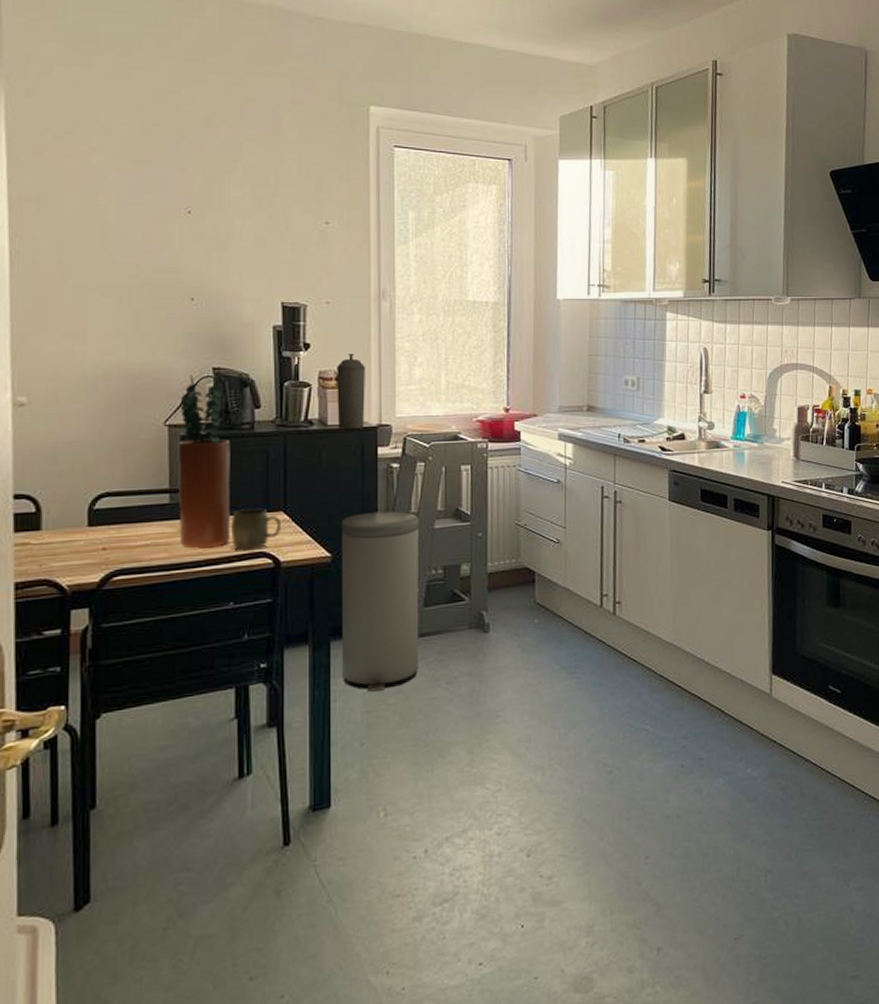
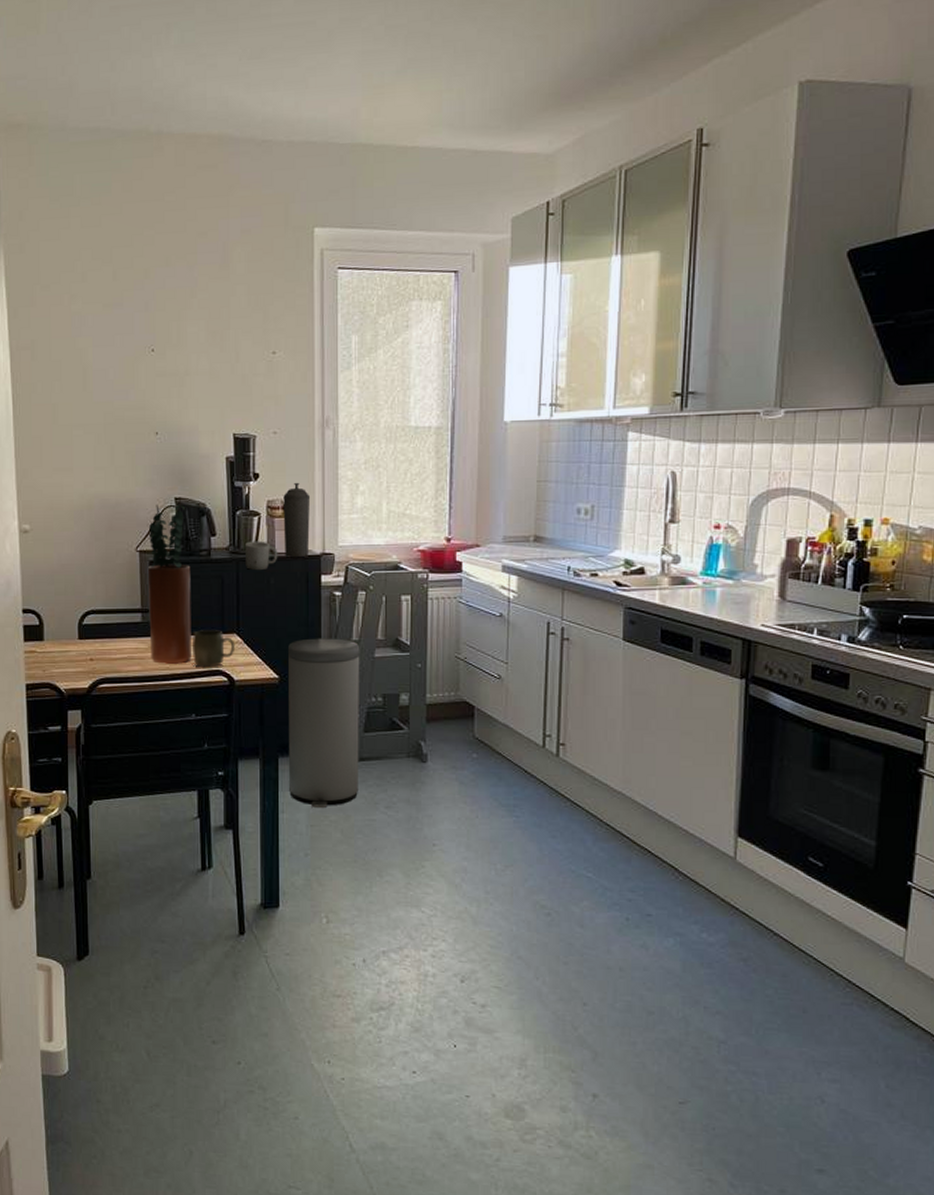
mug: none [294,413,331,444] -> present [245,541,278,571]

